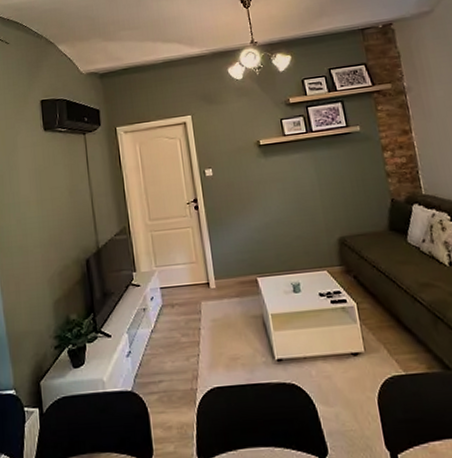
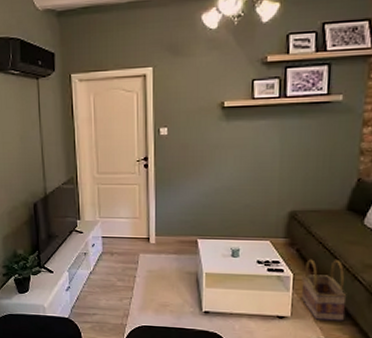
basket: none [365,282,417,352] -> present [301,259,347,321]

